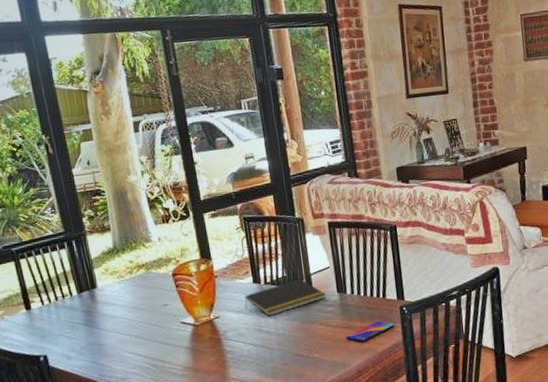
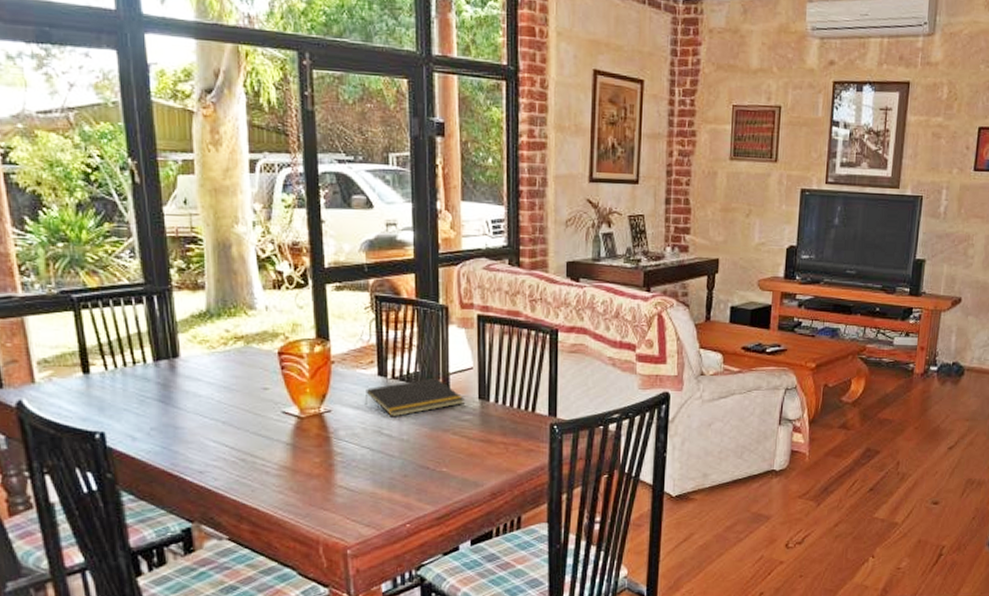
smartphone: present [346,321,395,343] -> none [482,438,542,461]

